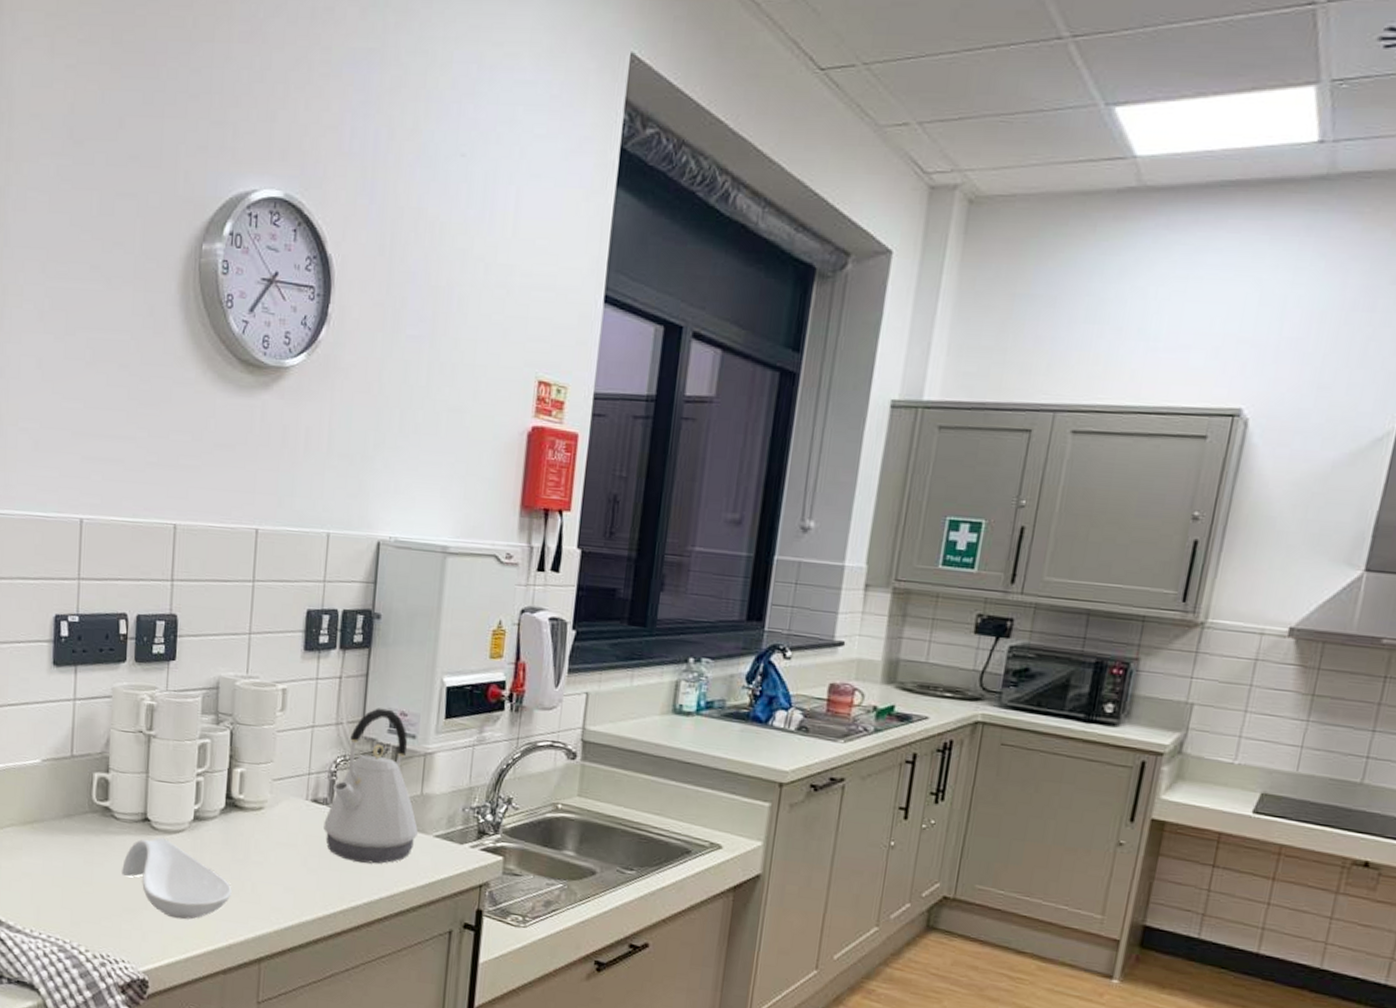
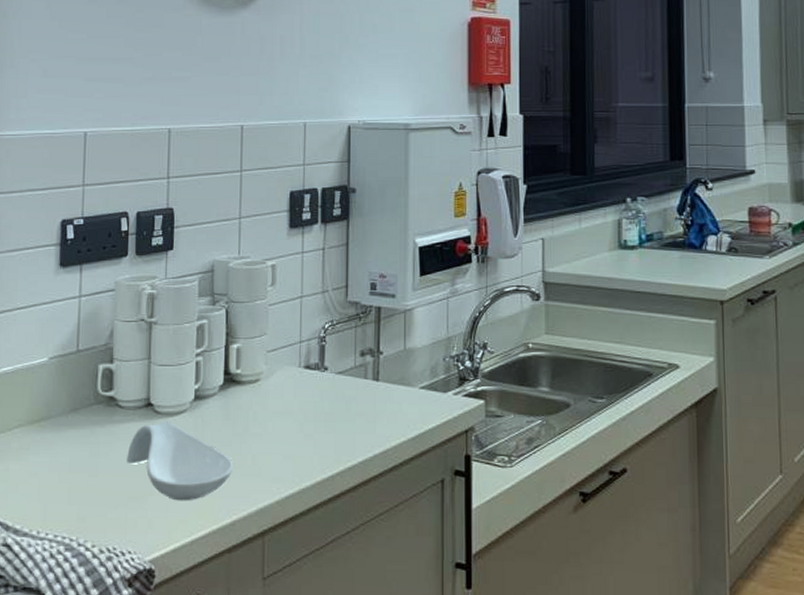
kettle: present [323,708,418,864] -> none [317,273,404,422]

